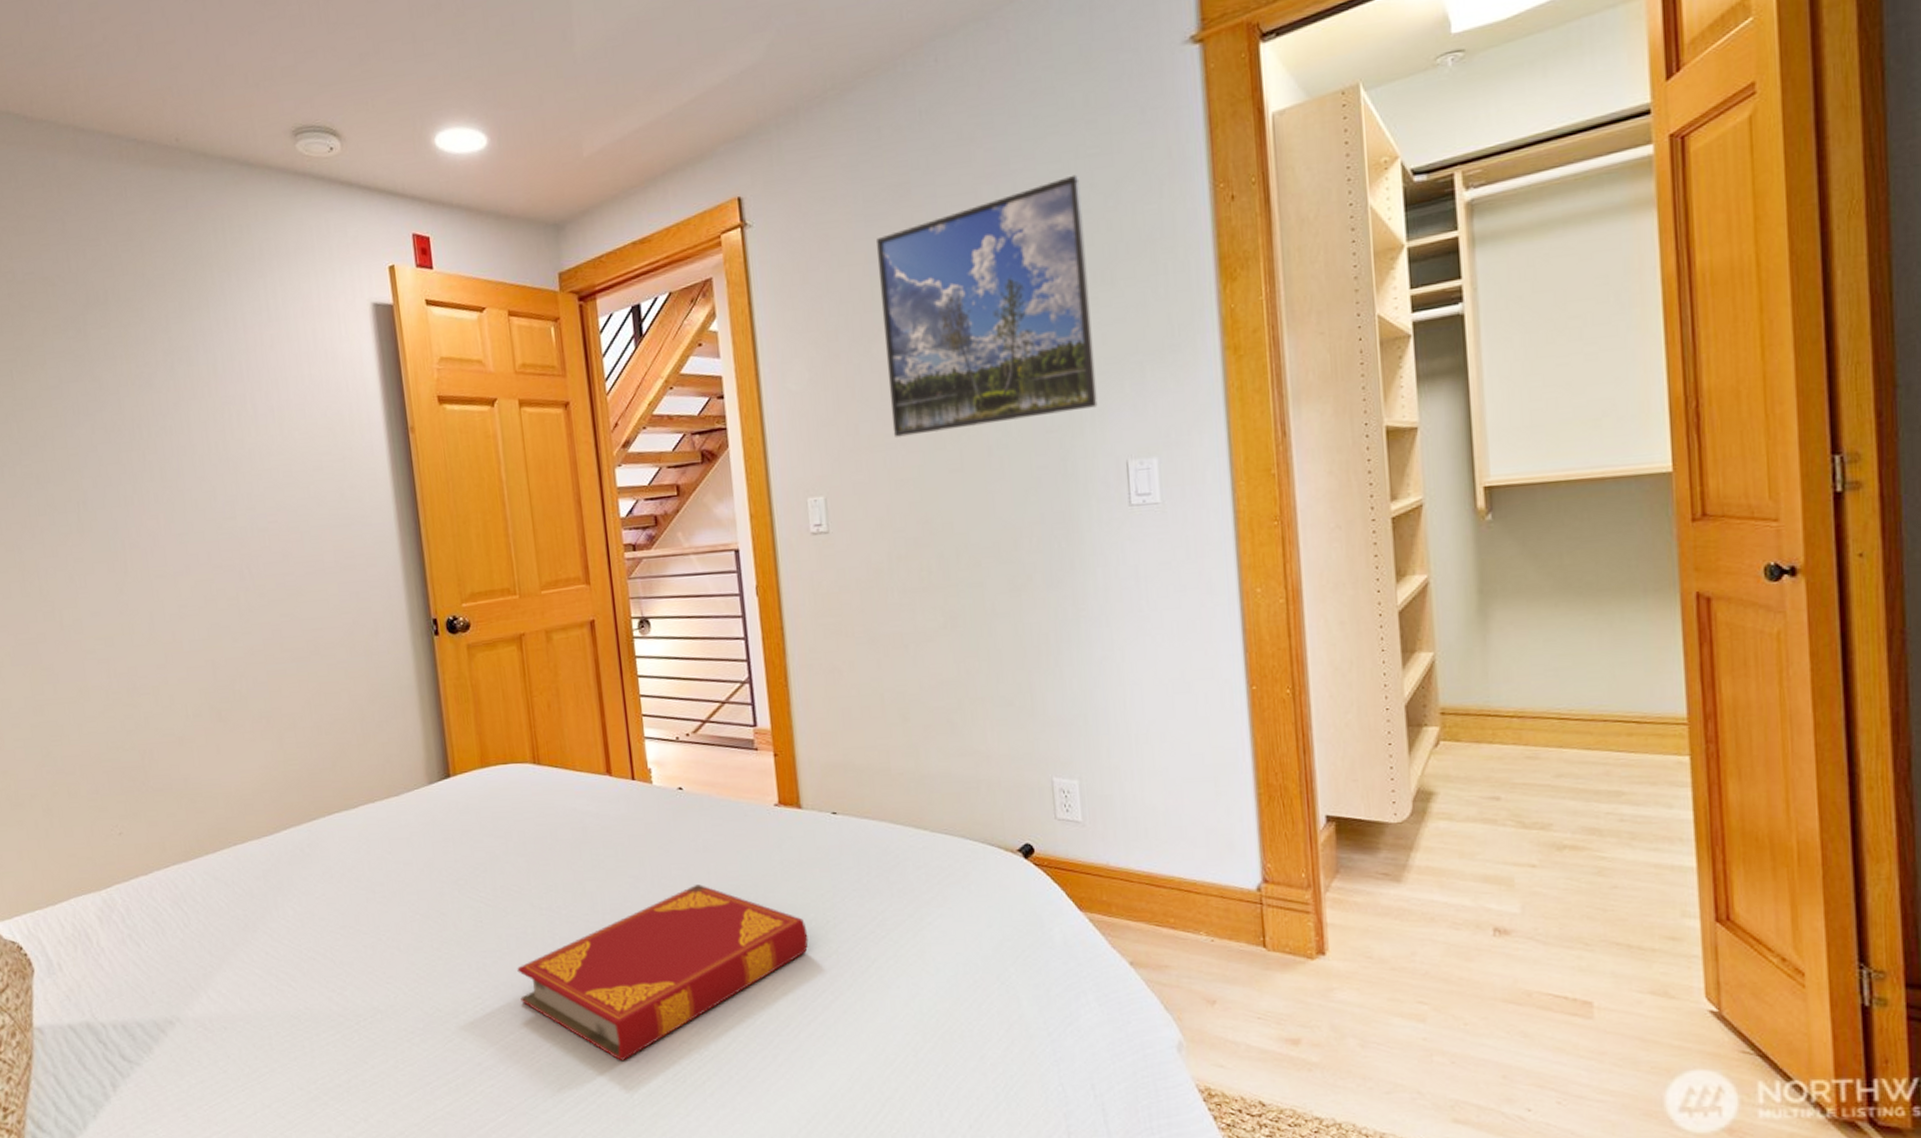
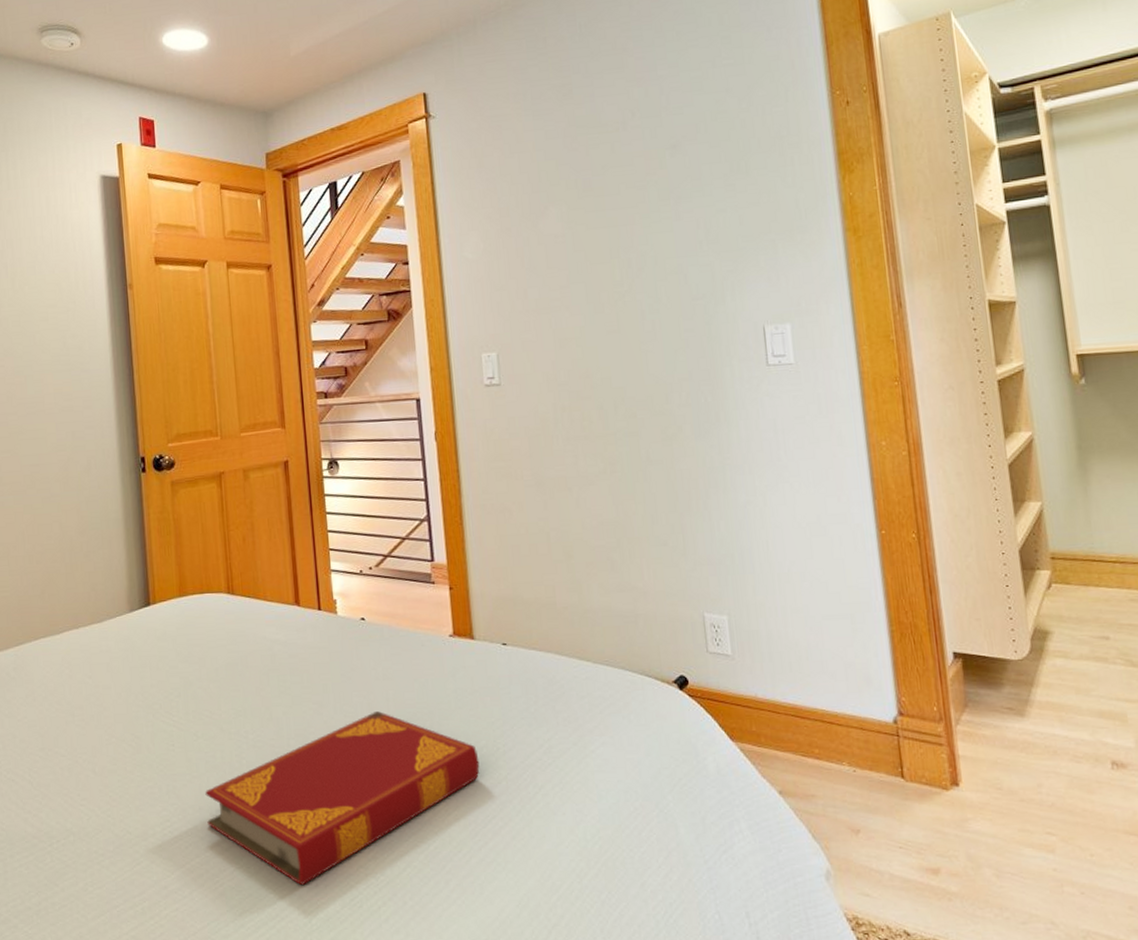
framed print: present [877,174,1098,437] -> none [543,80,737,301]

